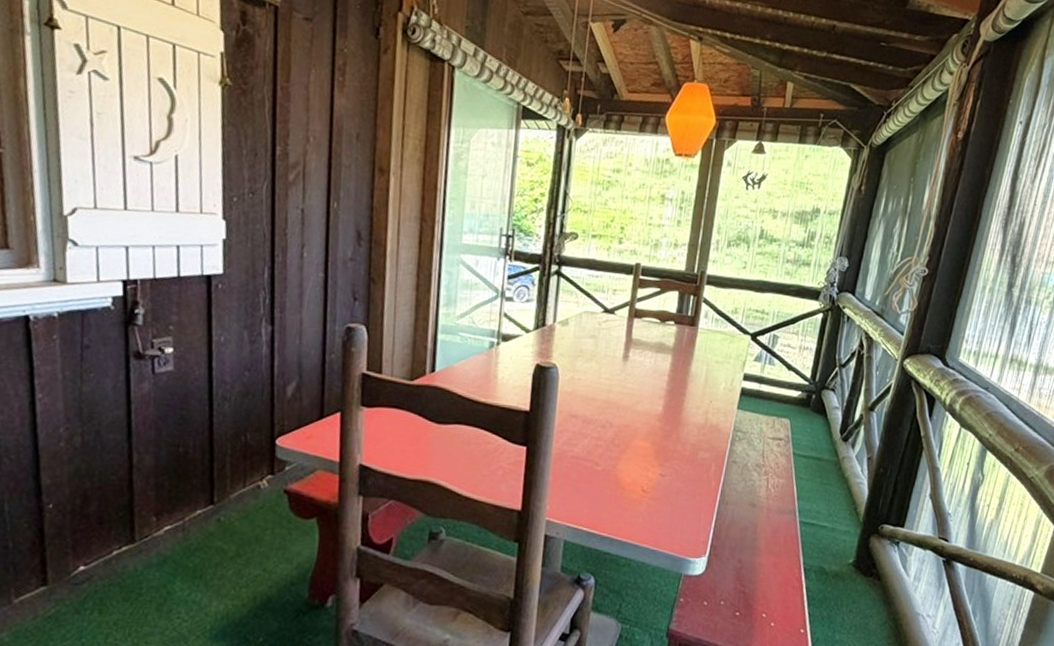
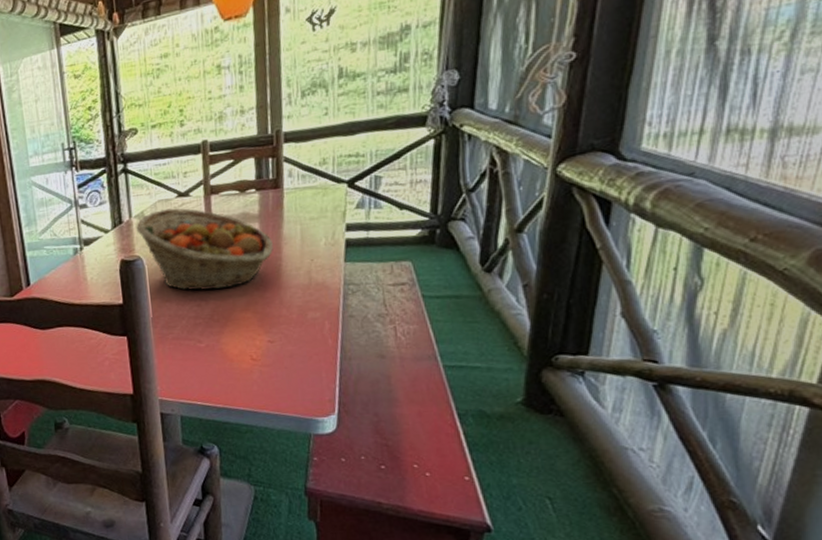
fruit basket: none [558,321,682,414] -> present [136,208,274,291]

